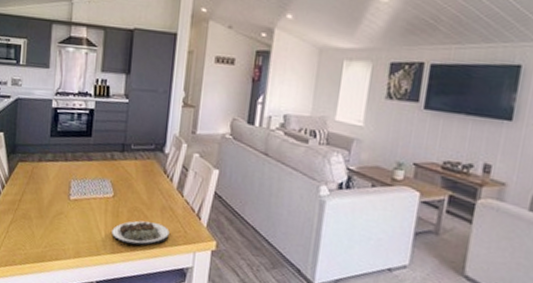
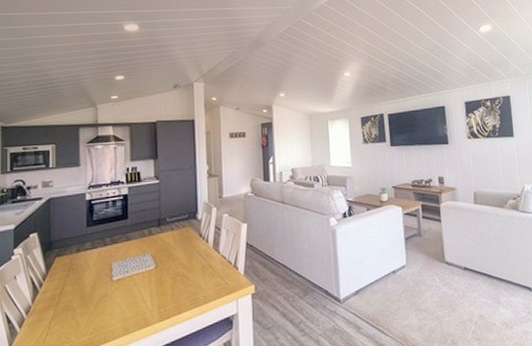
plate: present [112,220,170,246] -> none [158,282,212,309]

